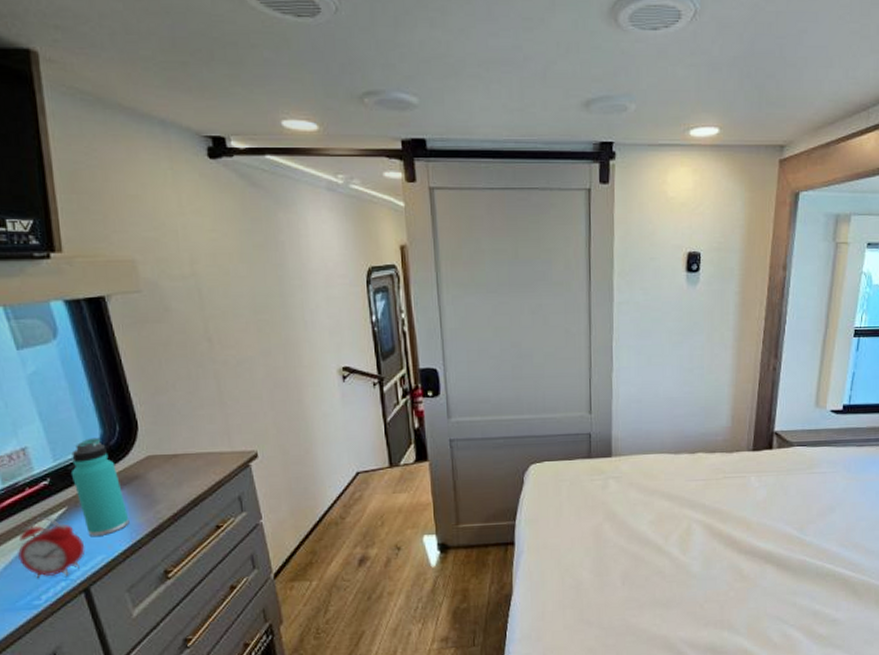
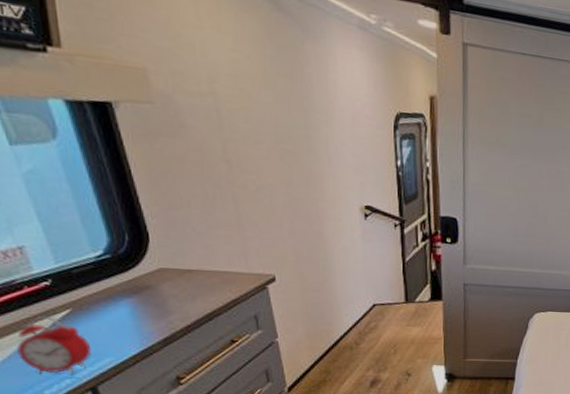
thermos bottle: present [72,437,130,536] -> none [75,244,140,340]

